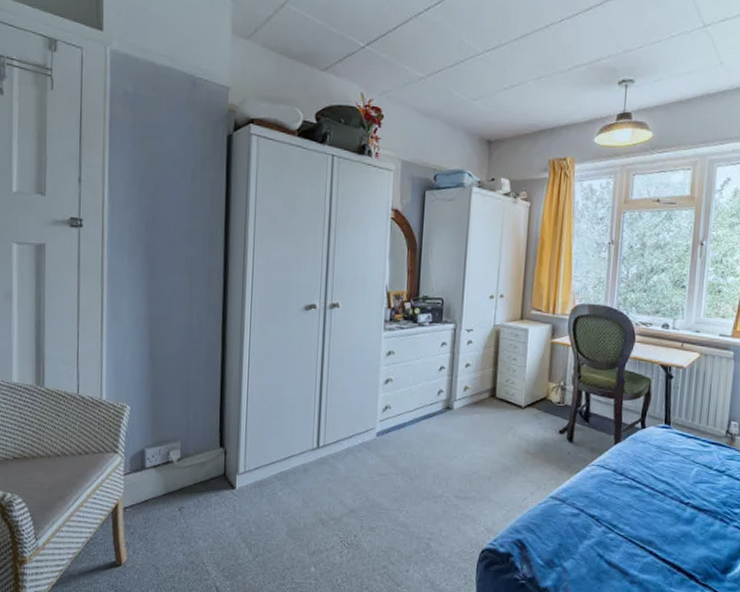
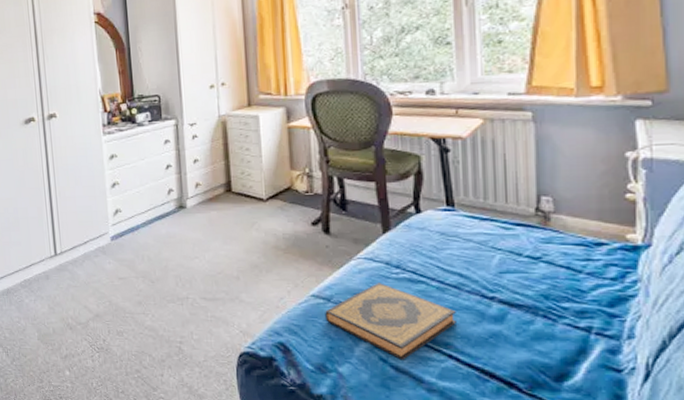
hardback book: none [559,487,660,556] -> present [325,283,456,361]

